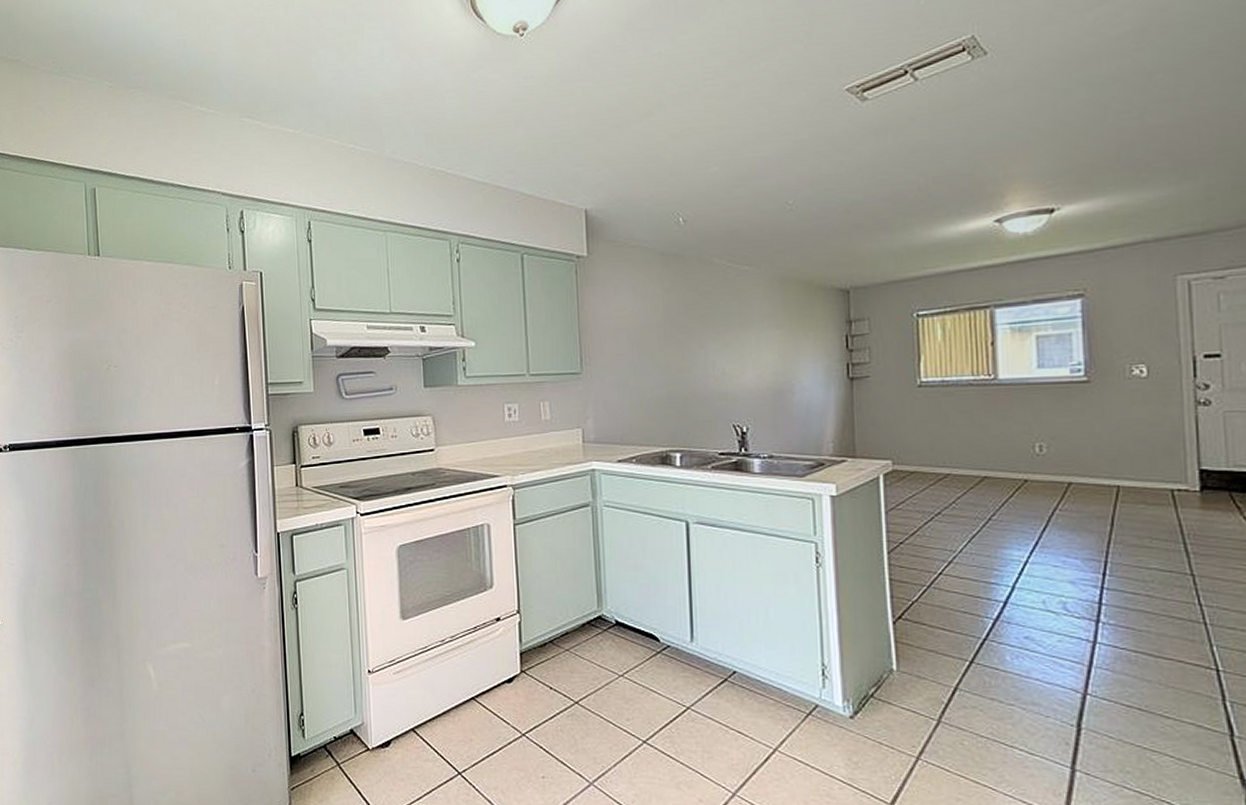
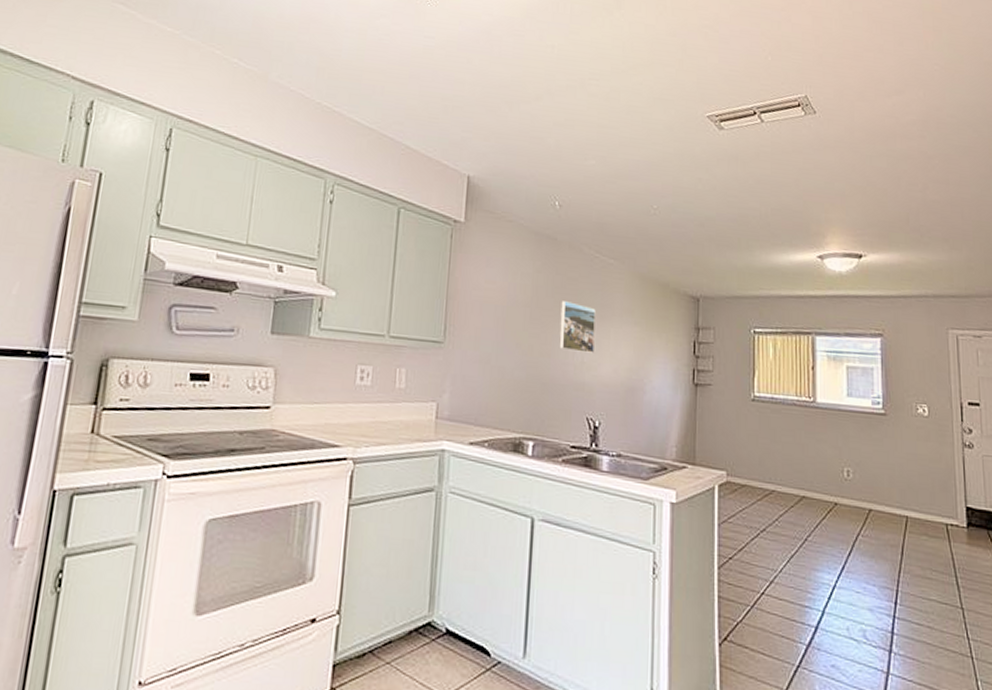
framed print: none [695,315,735,364] -> present [559,301,596,353]

